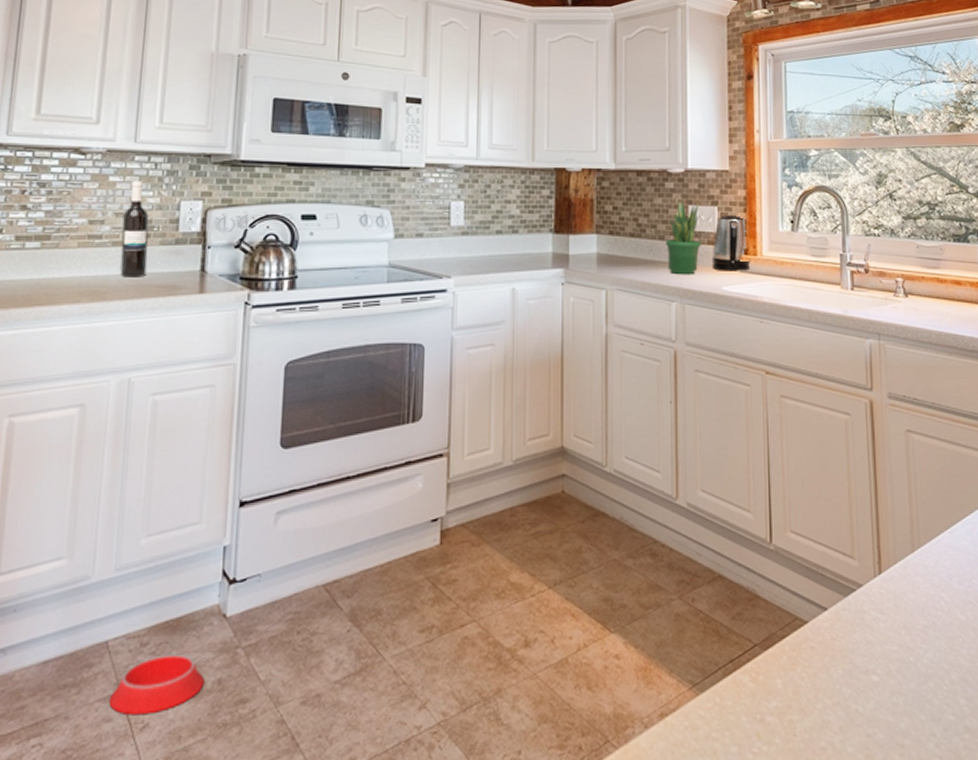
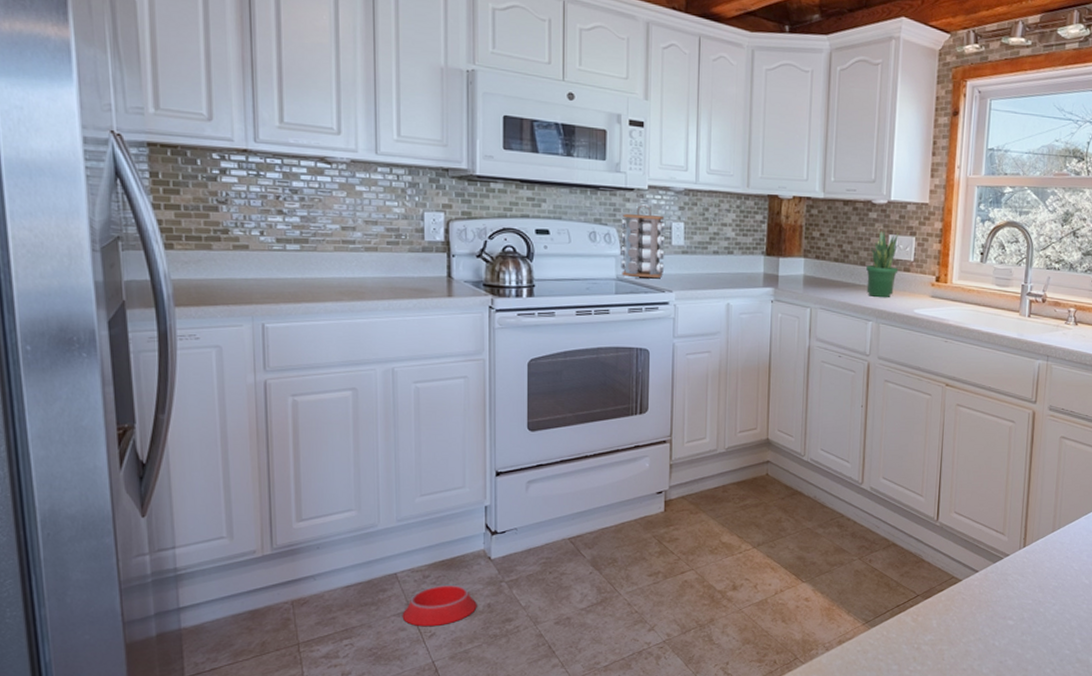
wine bottle: present [120,181,150,277] -> none [373,191,399,281]
spice rack: none [395,183,444,264] -> present [622,204,666,279]
kettle: present [713,215,751,271] -> none [907,245,942,297]

